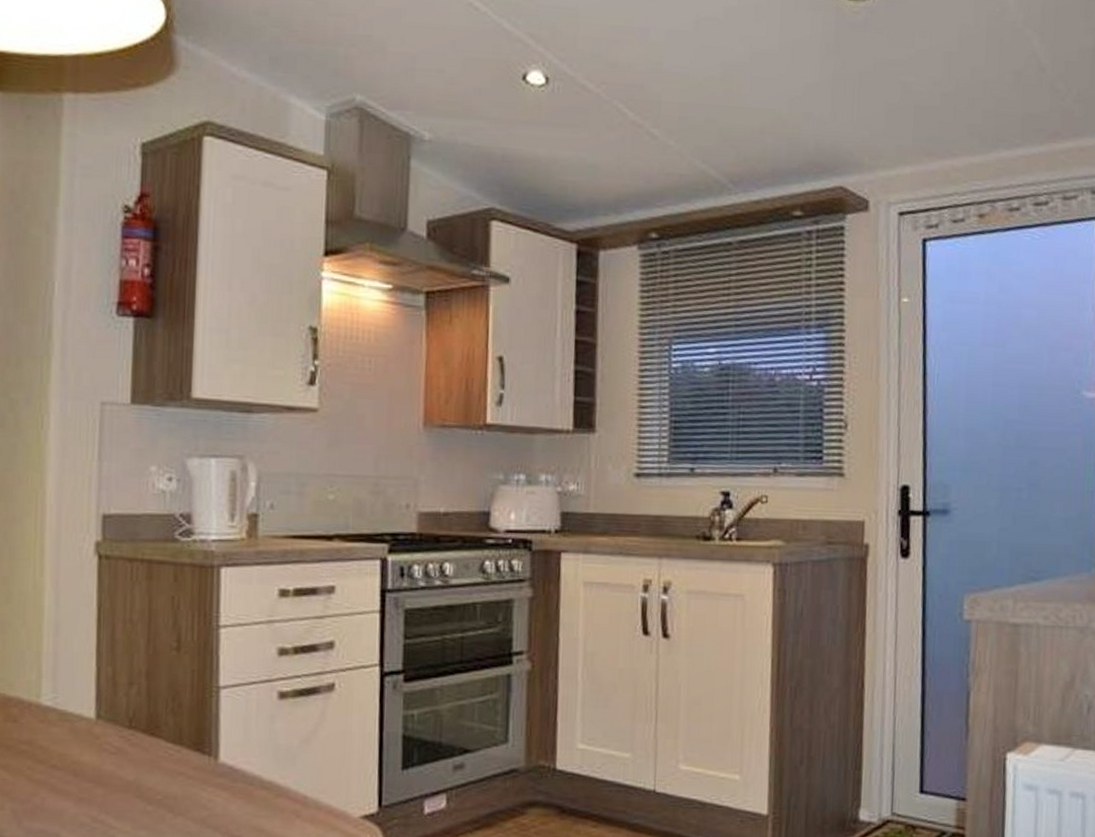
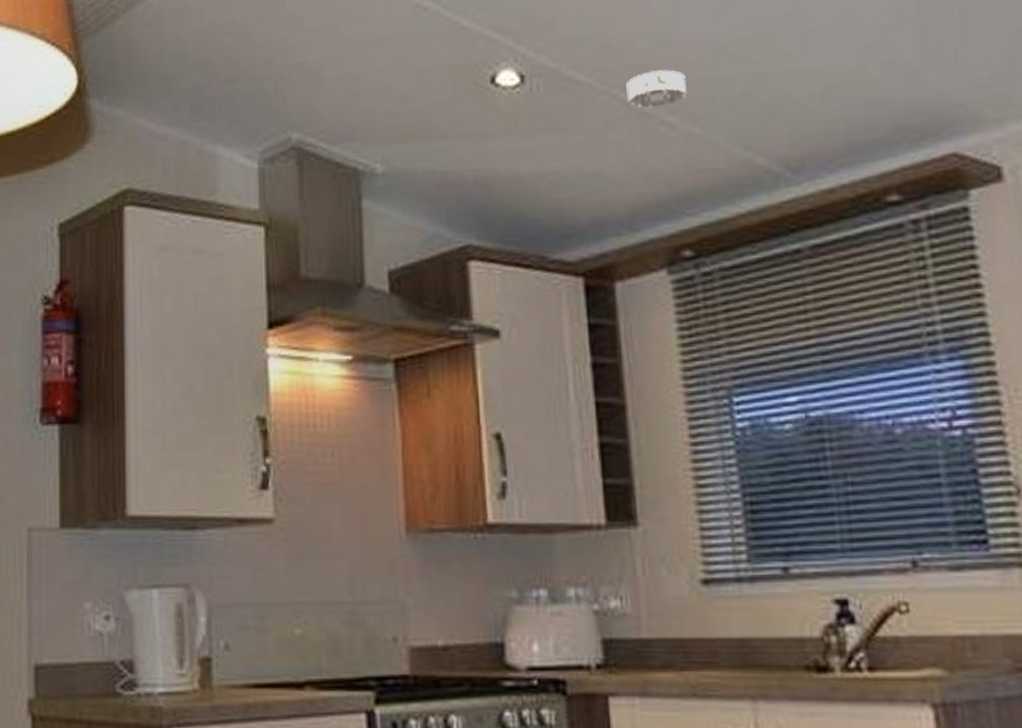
smoke detector: none [624,91,668,120] -> present [626,69,687,108]

